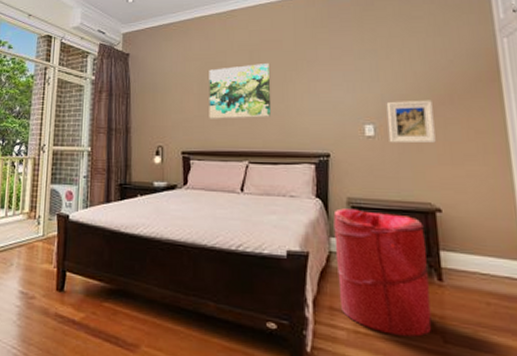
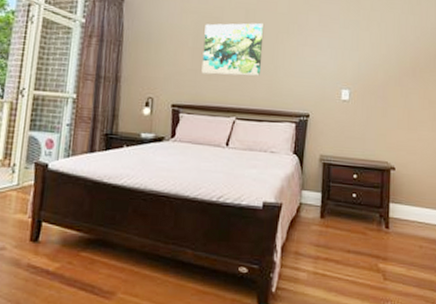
laundry hamper: present [333,208,432,337] -> none [304,164,379,276]
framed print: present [386,100,436,144] -> none [360,70,399,109]

